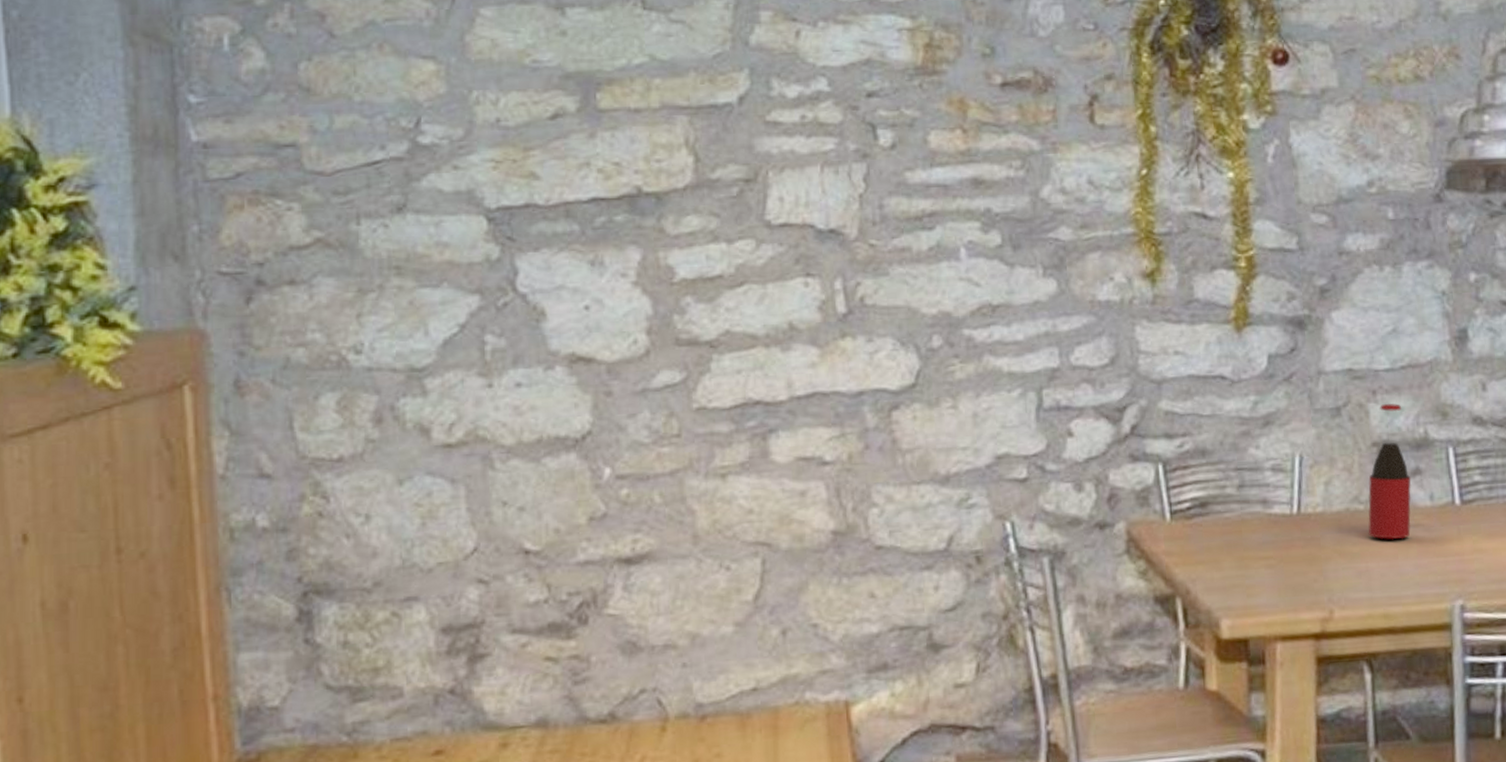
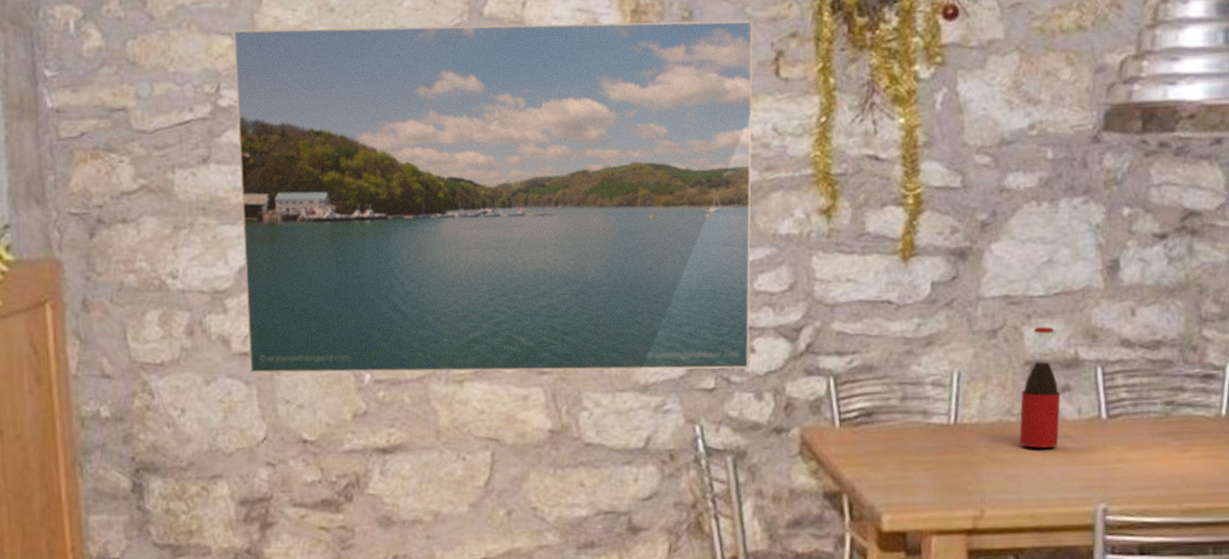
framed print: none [438,53,1067,470] -> present [234,20,753,374]

